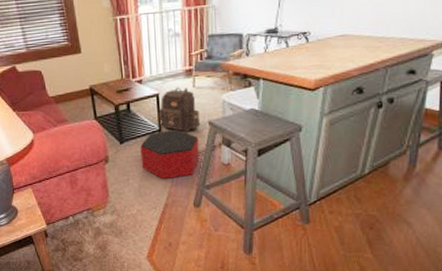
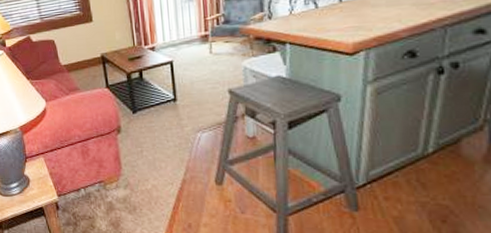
ottoman: present [140,130,200,179] -> none [154,99,220,152]
backpack: present [158,87,201,132] -> none [173,54,220,101]

